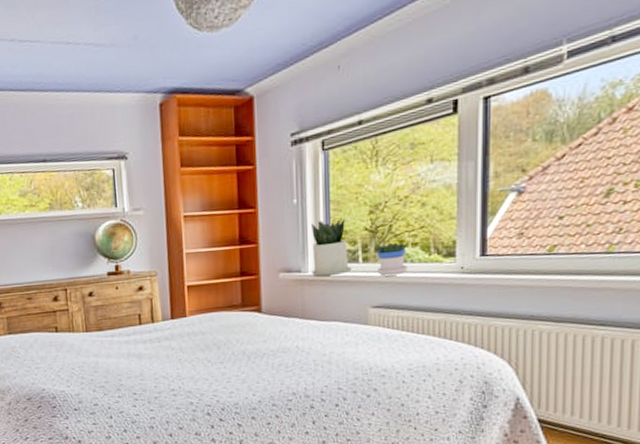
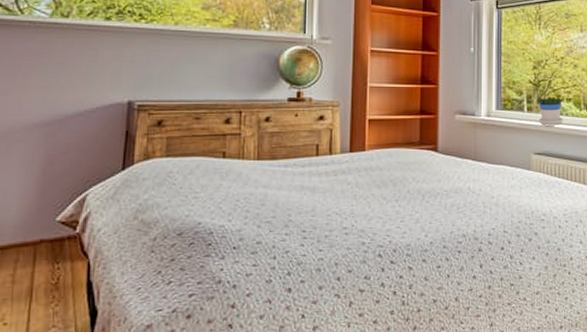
planter: present [312,218,352,277] -> none [484,69,518,122]

